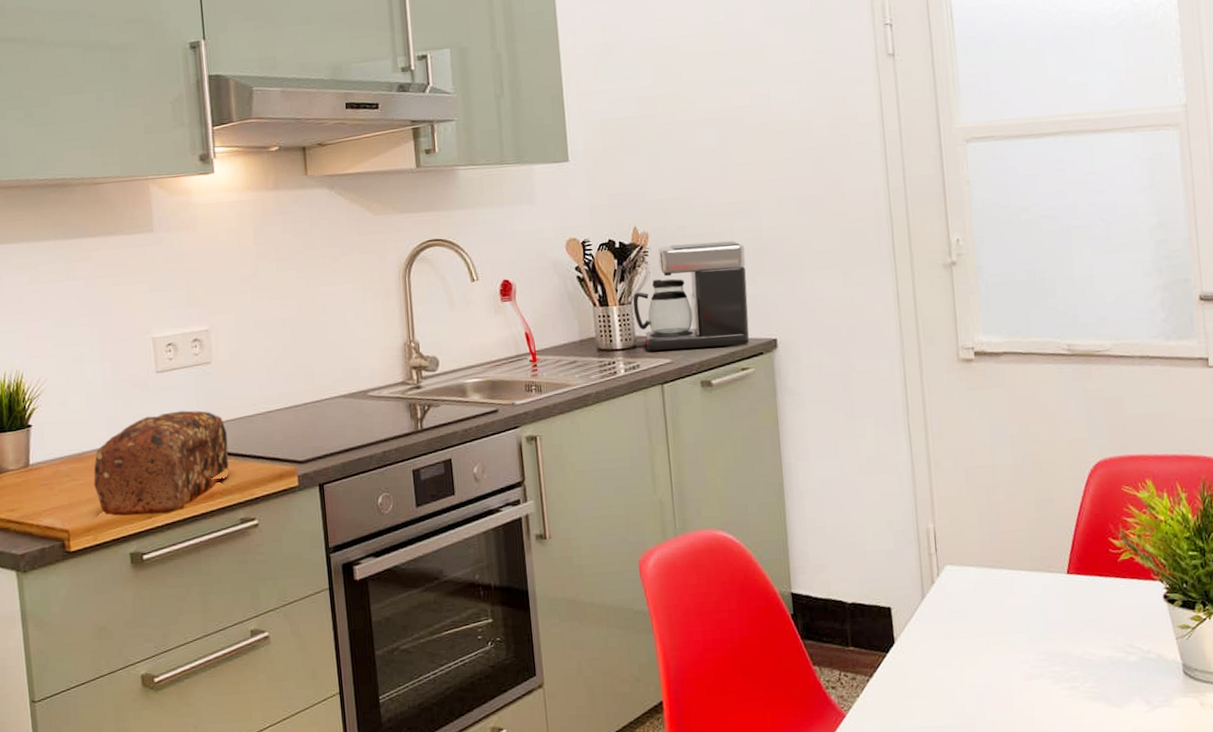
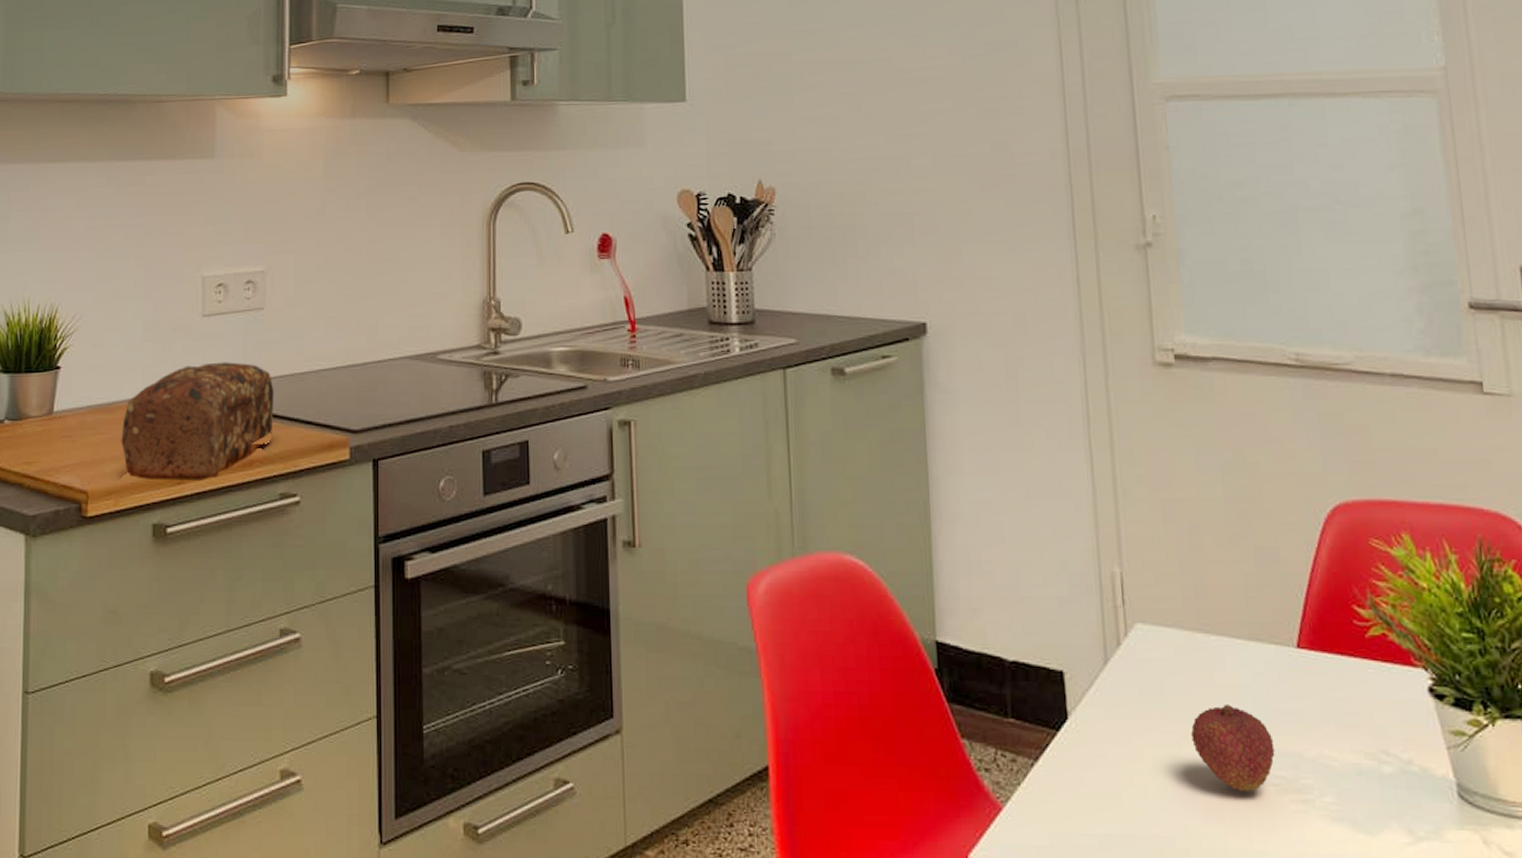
coffee maker: present [632,241,750,351] -> none [753,202,893,329]
fruit: none [988,621,1051,686] -> present [1191,705,1275,793]

